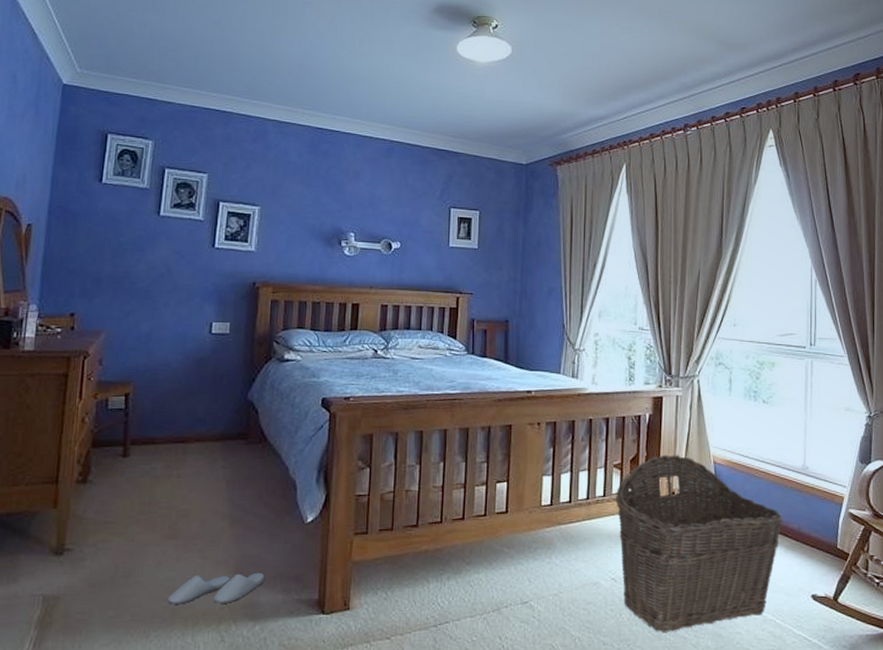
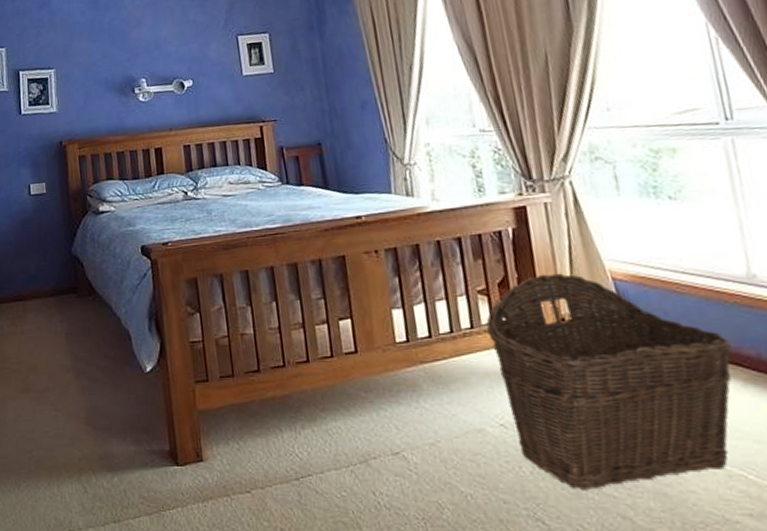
slippers: present [167,572,265,604] -> none [30,423,115,456]

